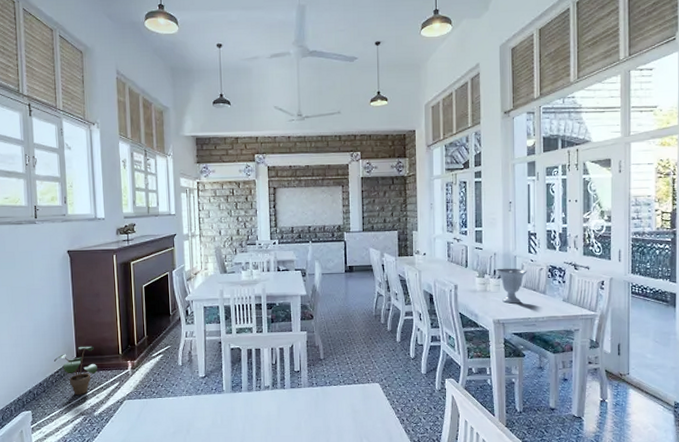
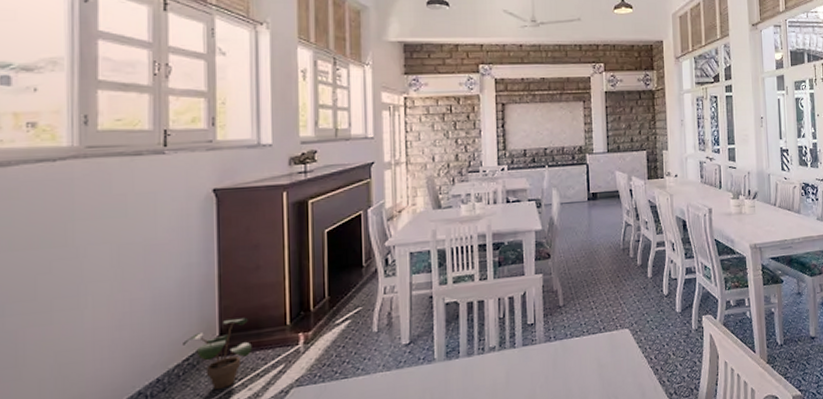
vase: present [496,268,527,304] -> none [751,187,781,226]

